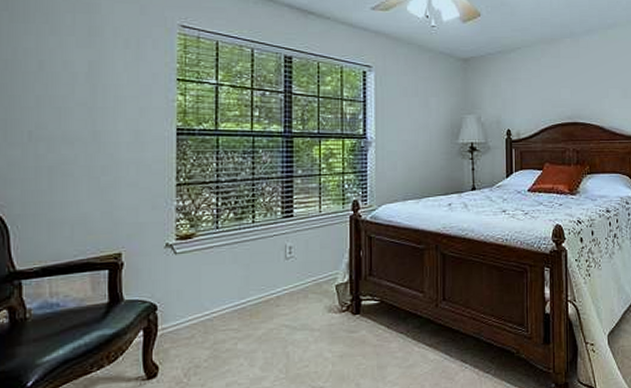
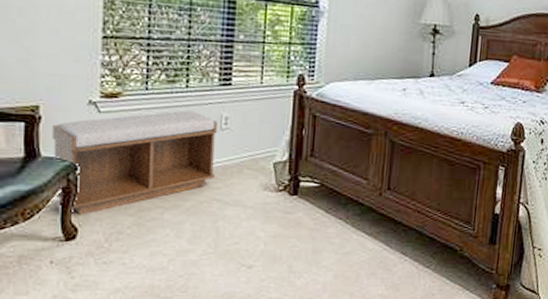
bench: none [134,243,282,353] -> present [52,110,217,215]

